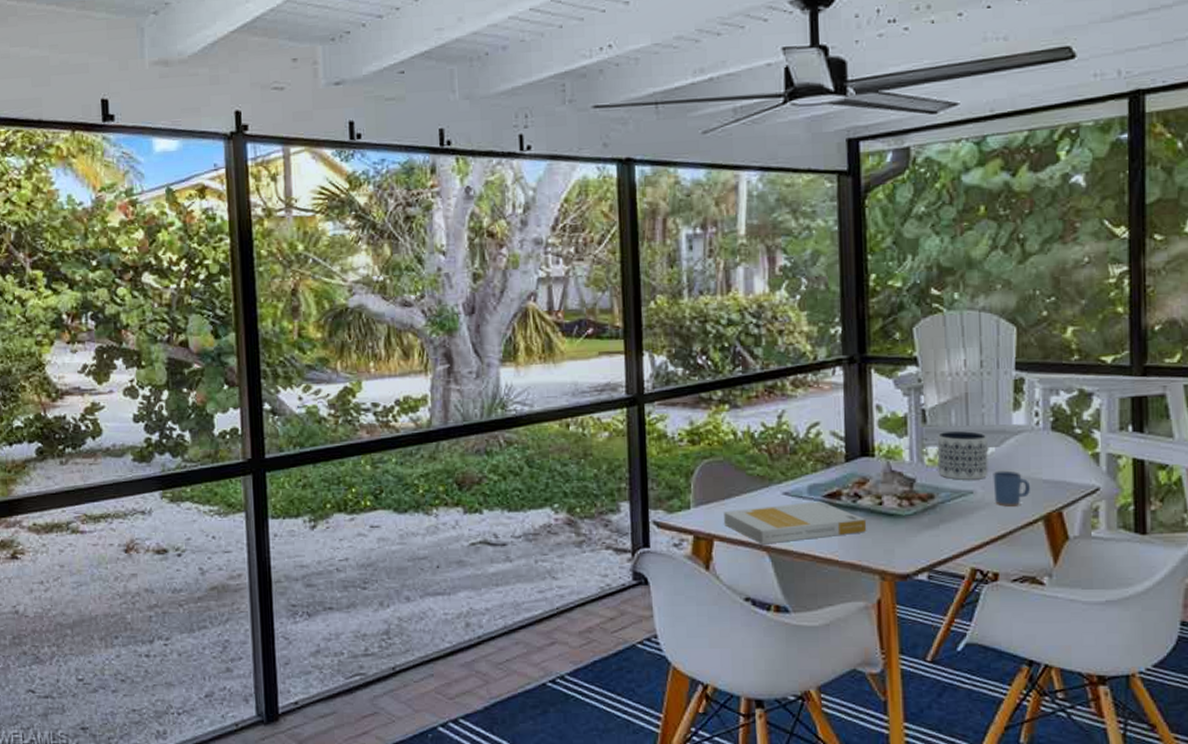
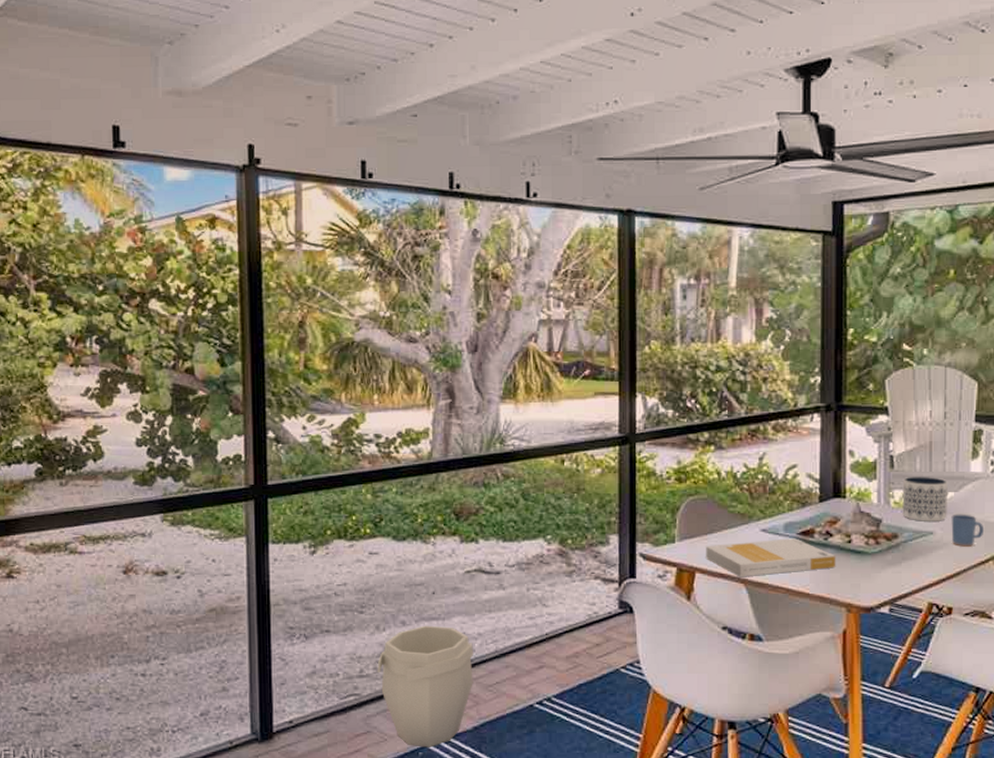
flowerpot: none [382,601,482,729] -> present [377,625,474,747]

